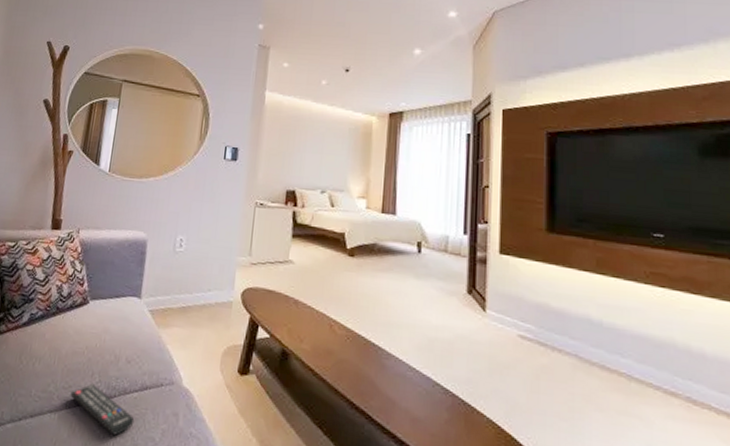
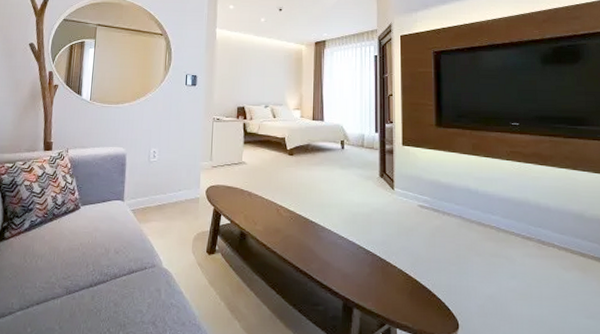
remote control: present [70,384,135,436] -> none [69,273,125,312]

